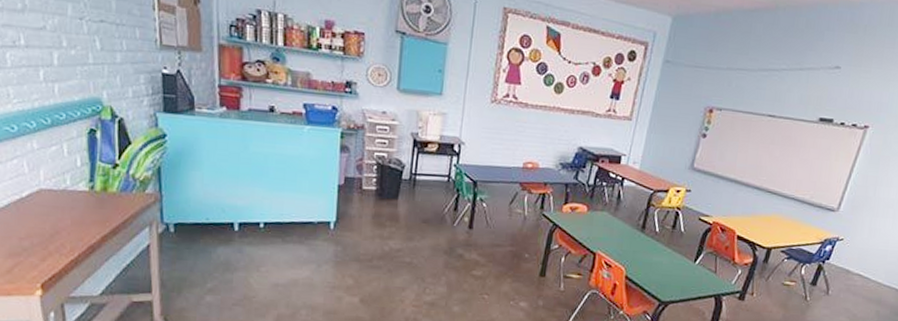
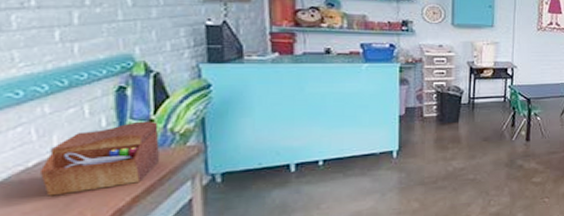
sewing box: none [30,164,124,226] -> present [39,121,160,196]

